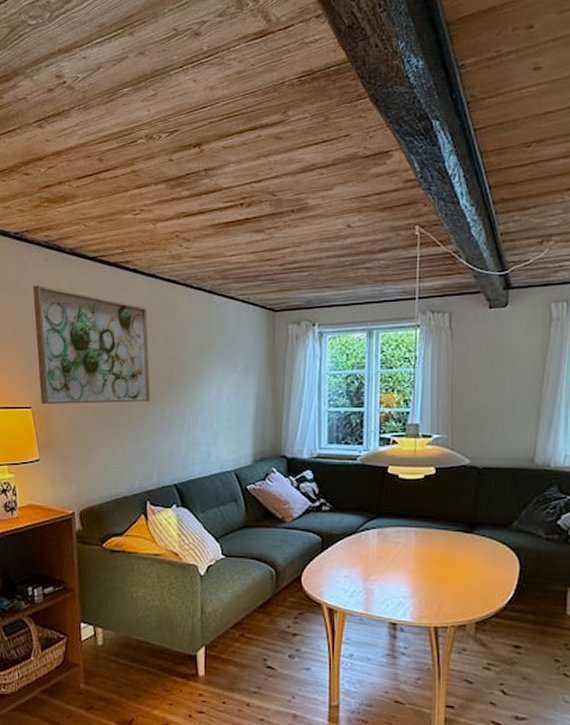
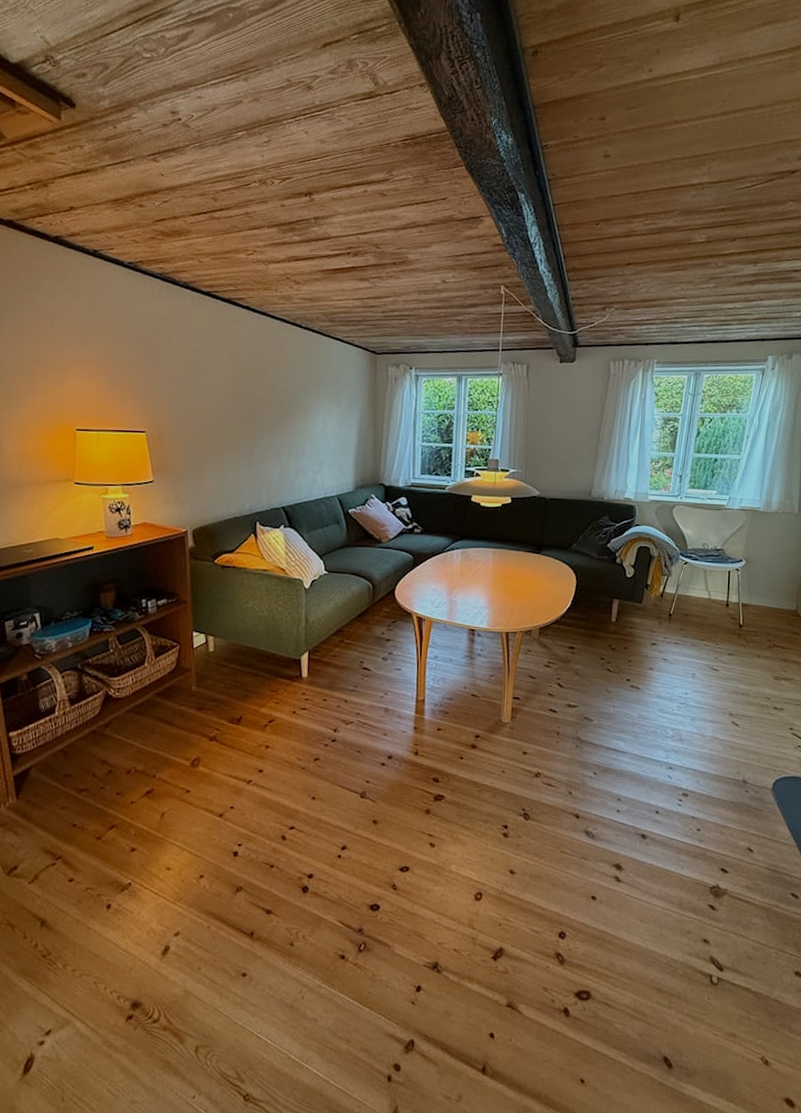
wall art: present [32,285,151,405] -> none [146,315,261,431]

